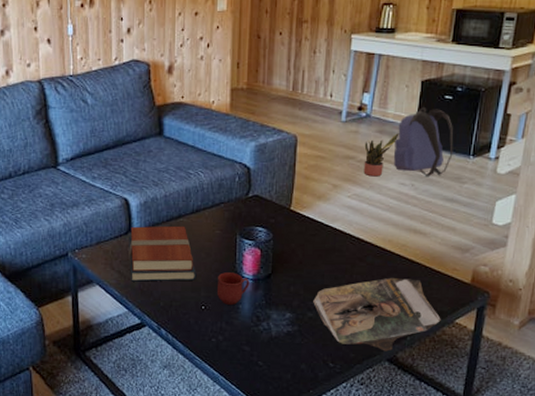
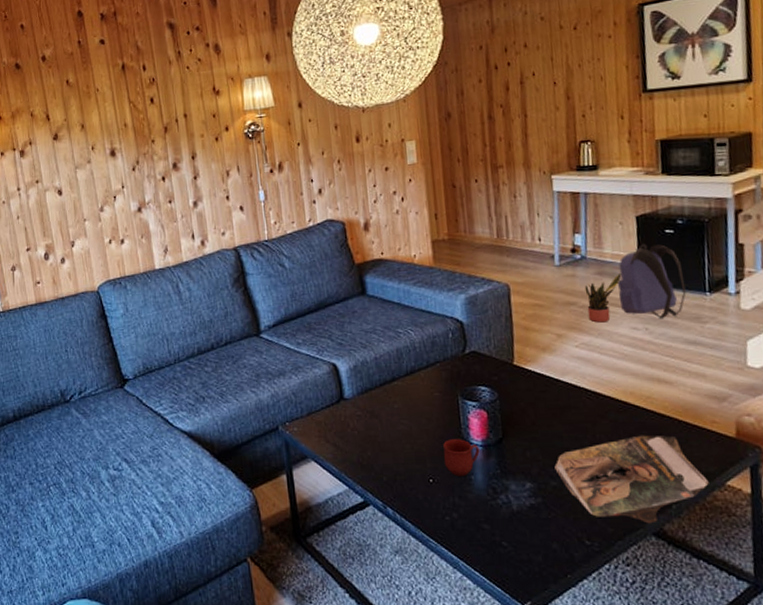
books: present [129,226,196,282] -> none [341,389,420,455]

